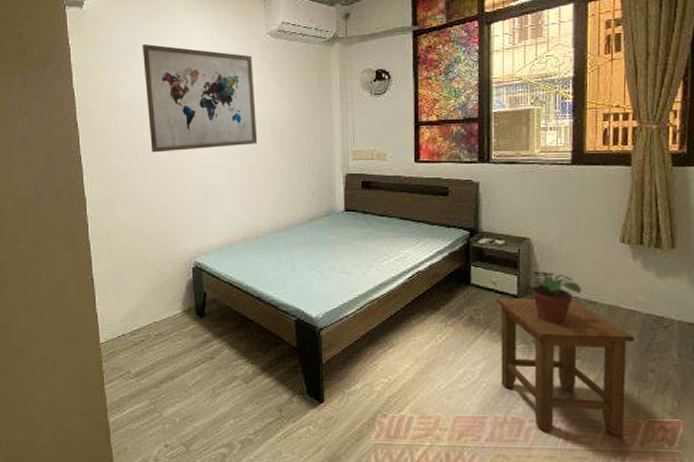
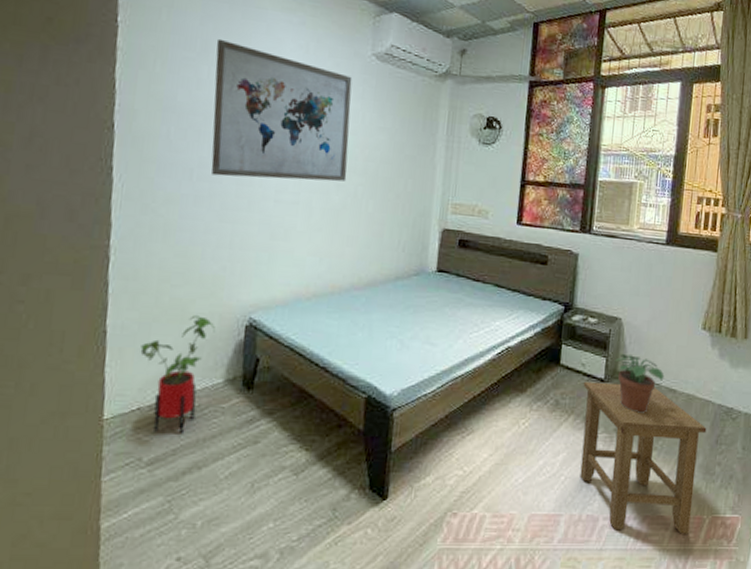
house plant: none [118,263,170,353] -> present [140,315,215,434]

